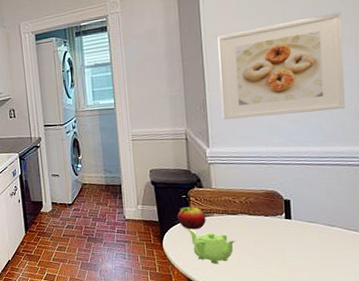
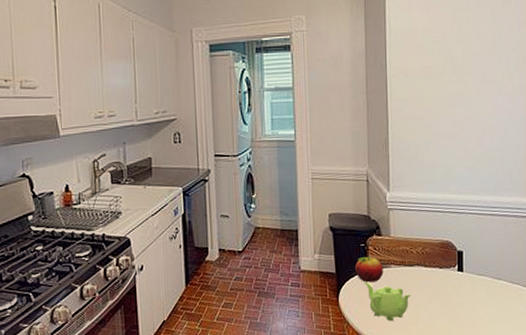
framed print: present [218,11,345,120] -> none [402,59,514,163]

